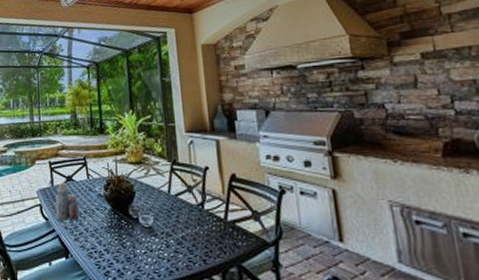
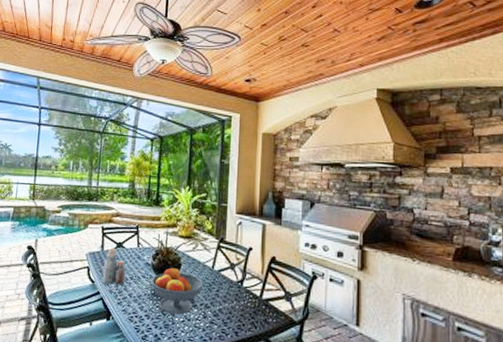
fruit bowl: none [105,196,162,246] -> present [150,267,204,315]

